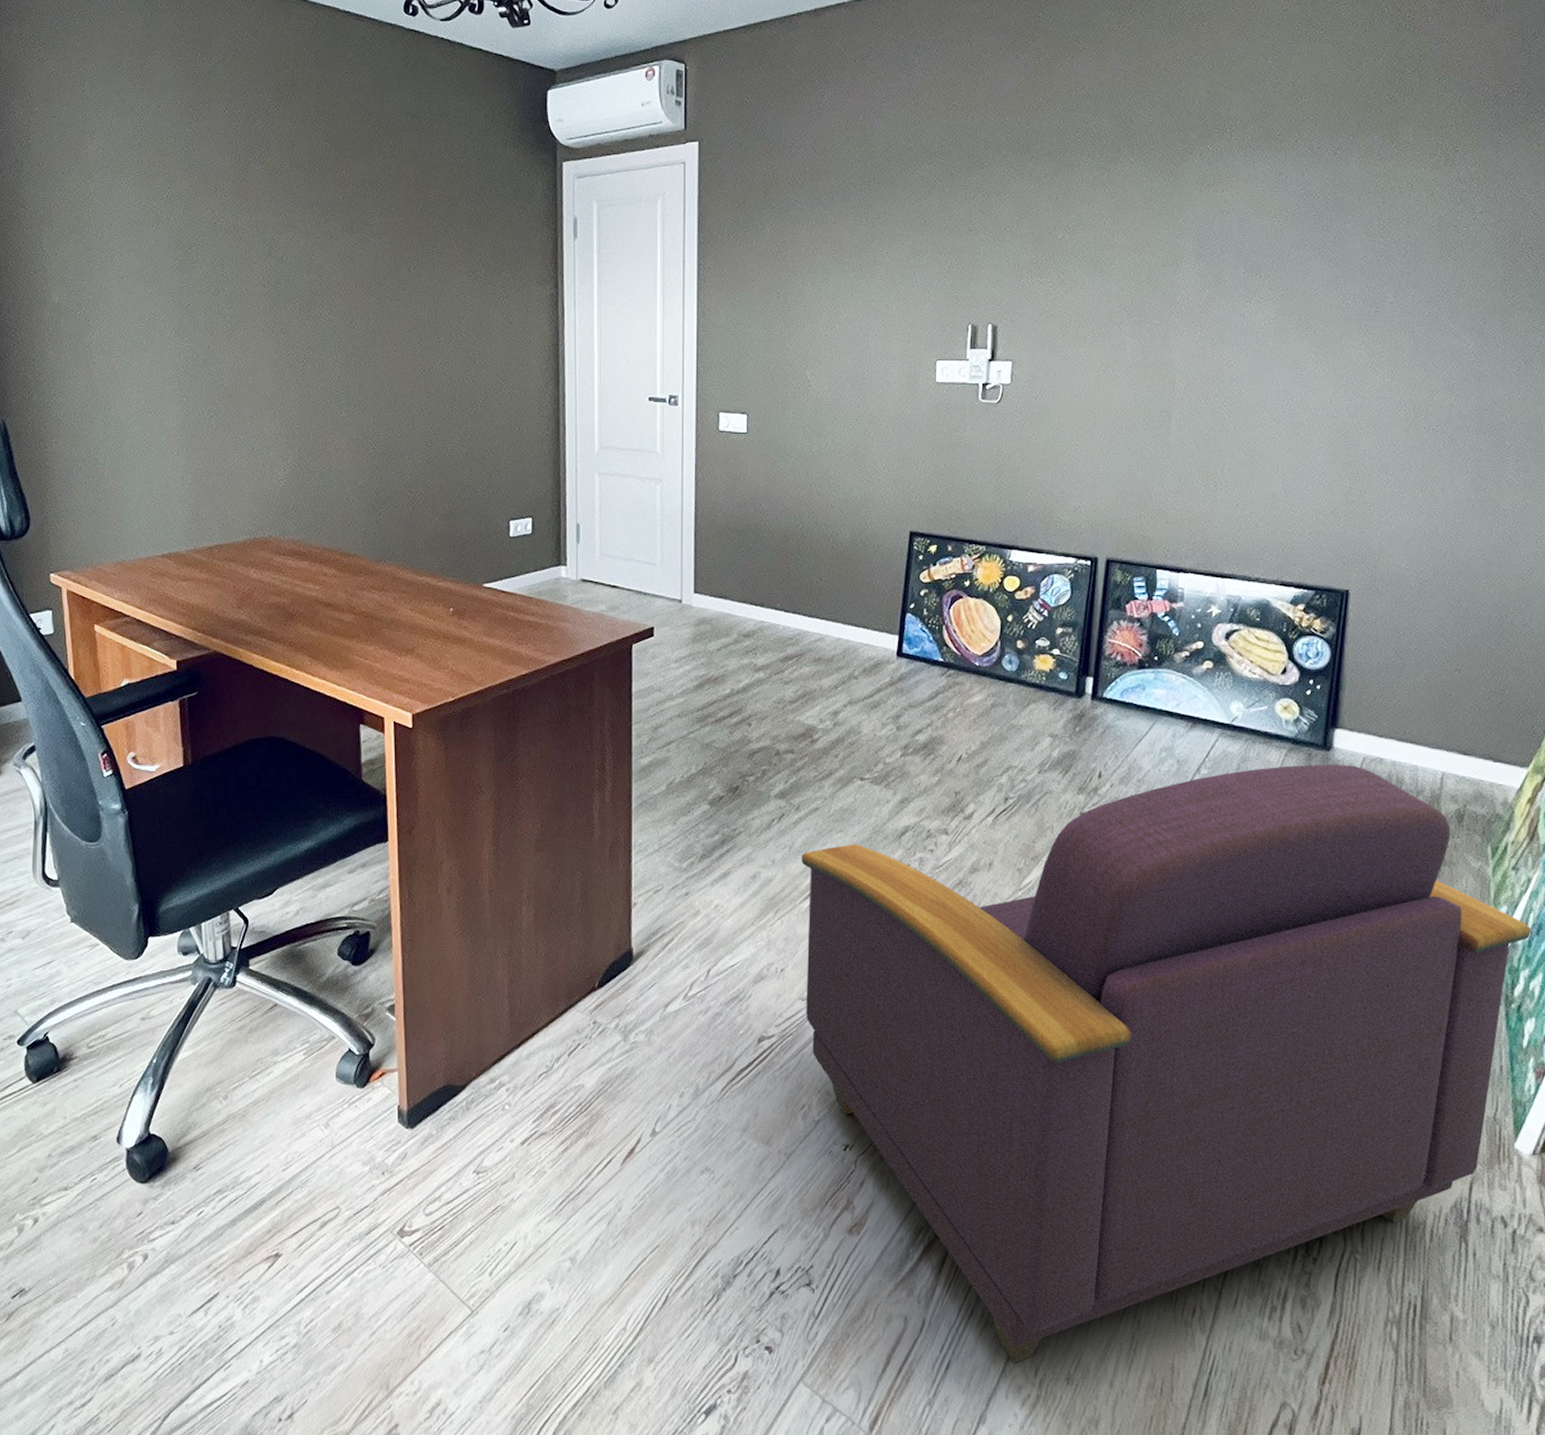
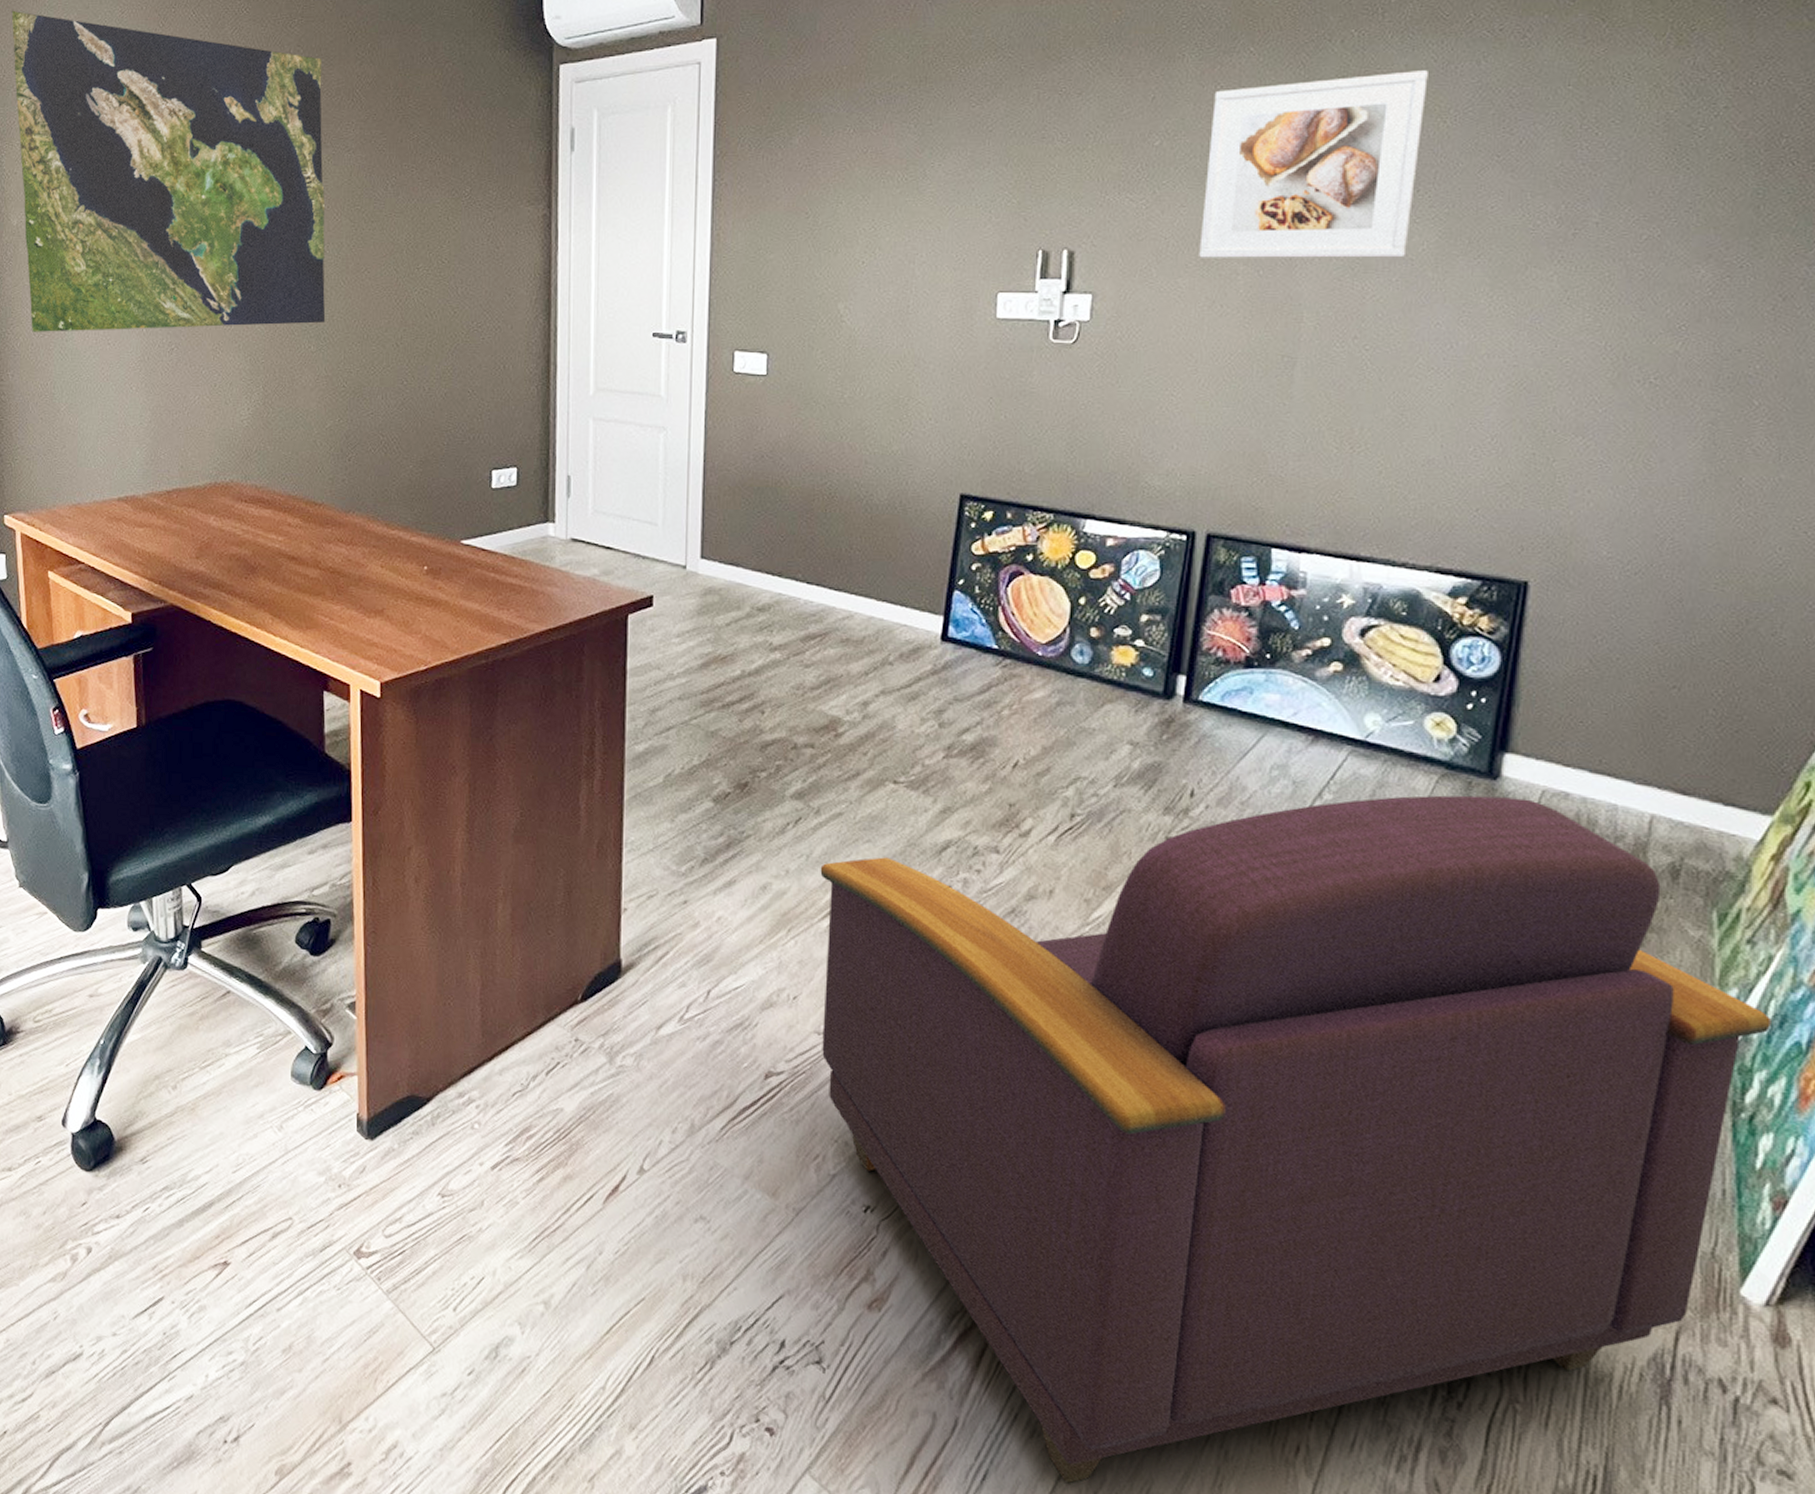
world map: none [49,102,356,402] -> present [11,10,326,332]
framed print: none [1095,179,1265,331] -> present [1199,70,1428,258]

